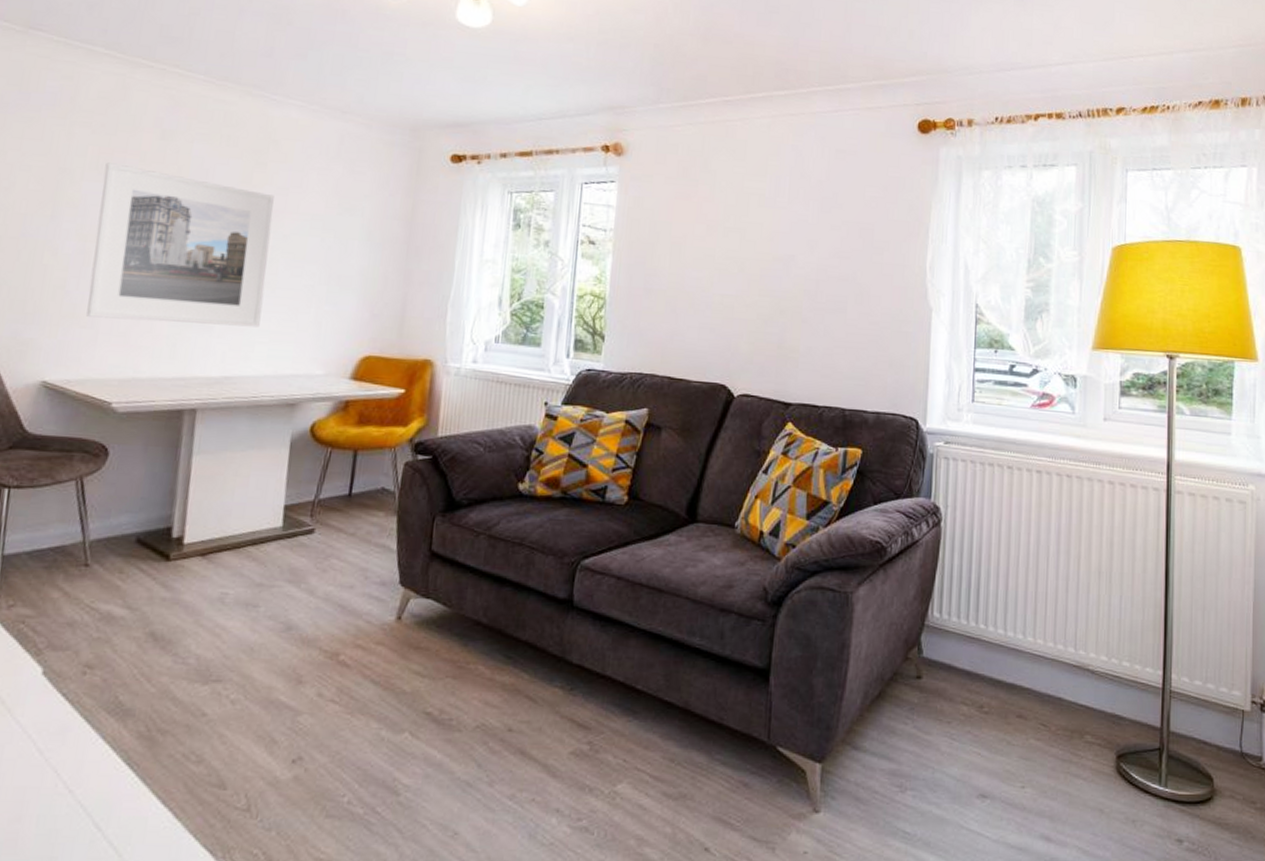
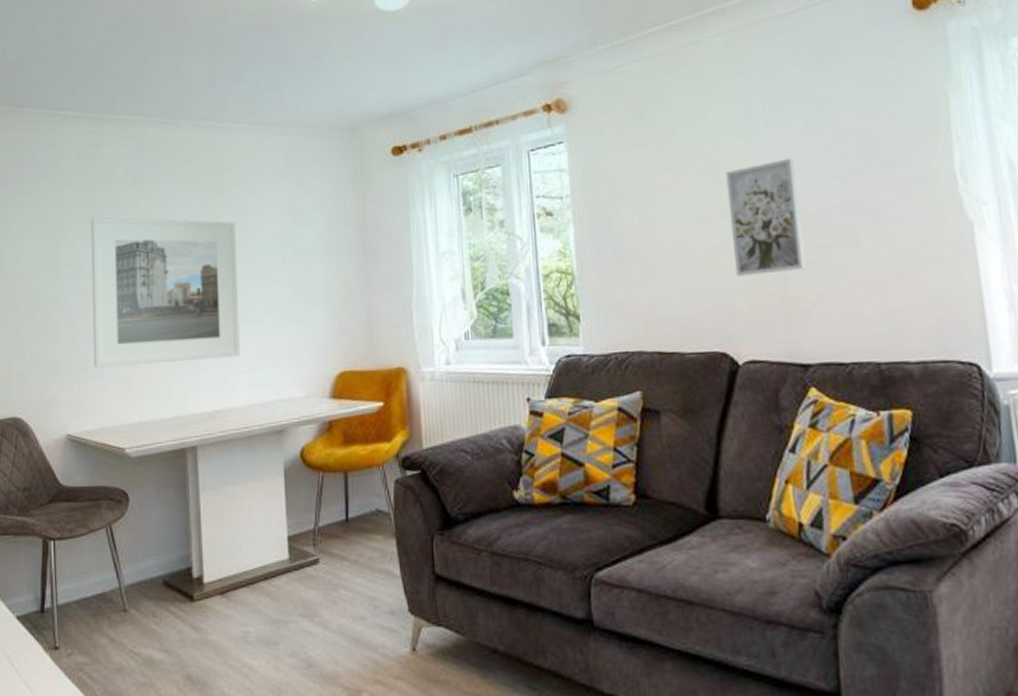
wall art: none [745,232,806,326] -> present [725,158,806,276]

